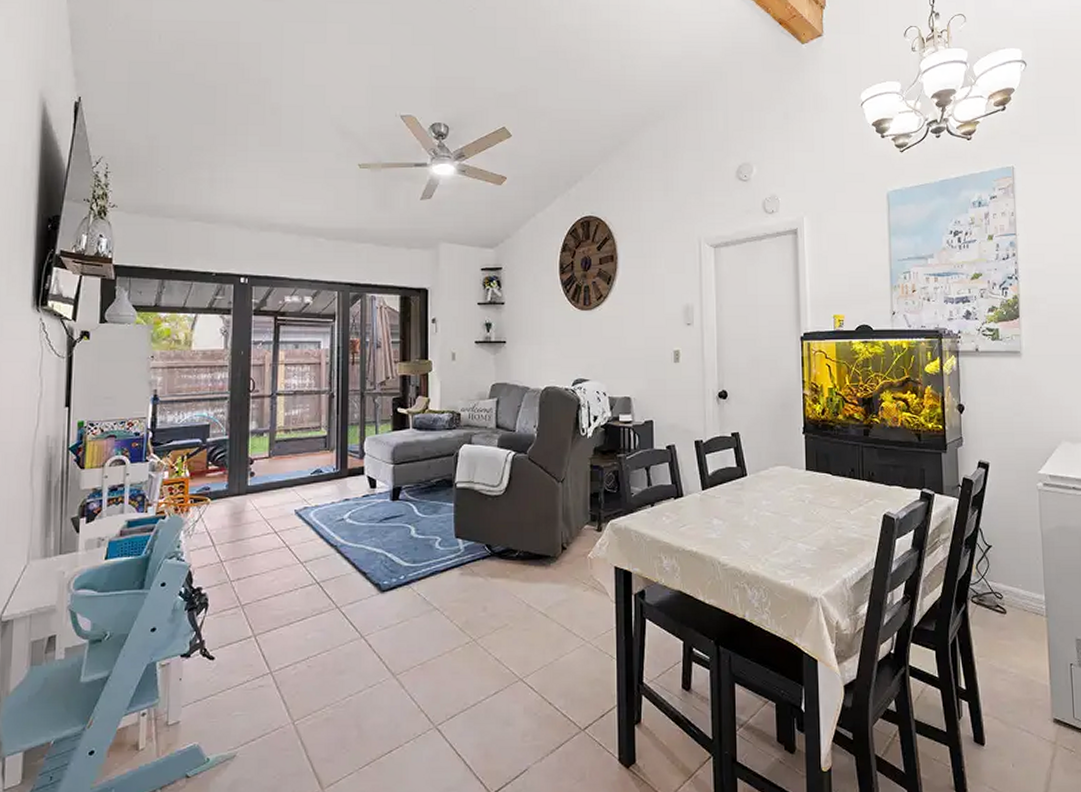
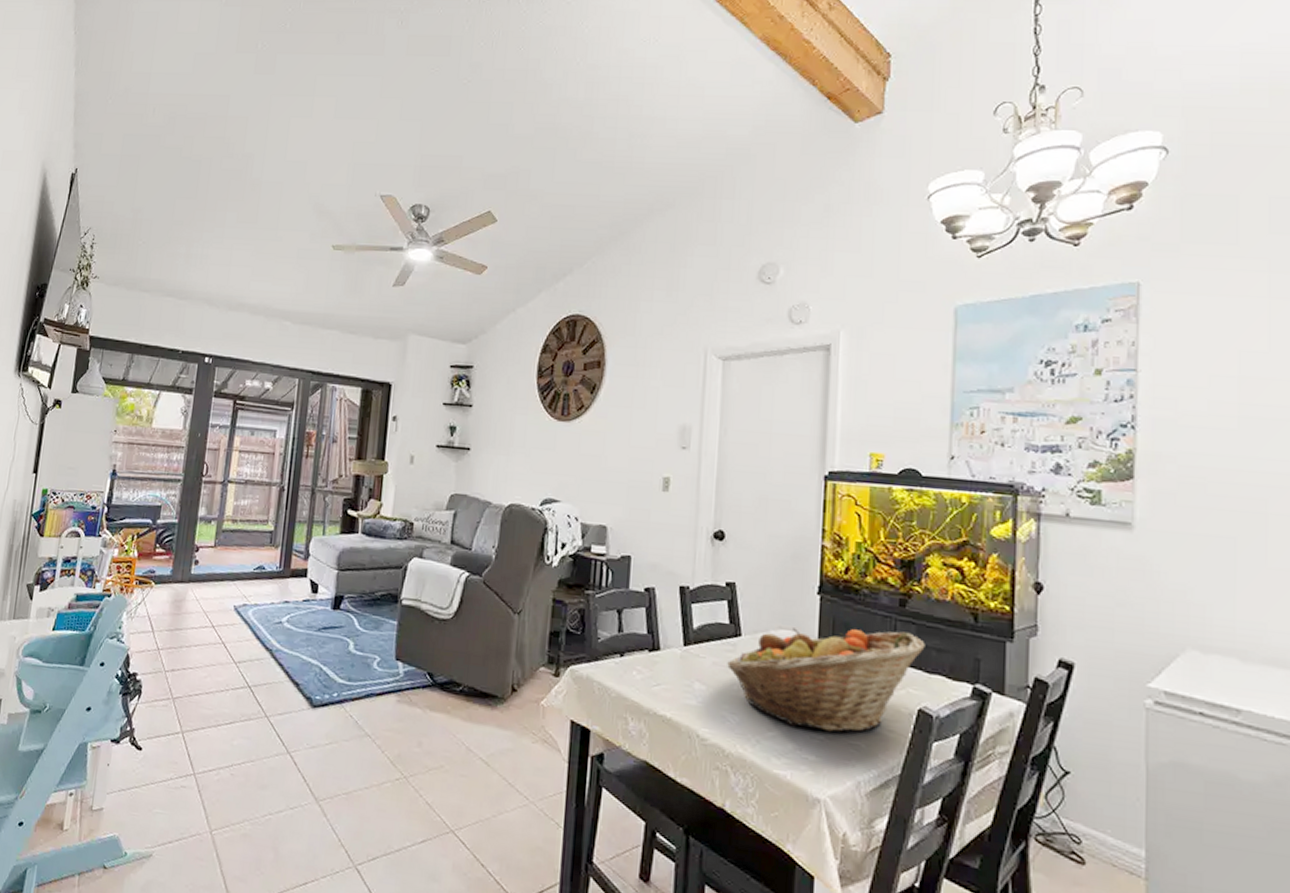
fruit basket: none [738,455,885,543] -> present [727,628,925,732]

